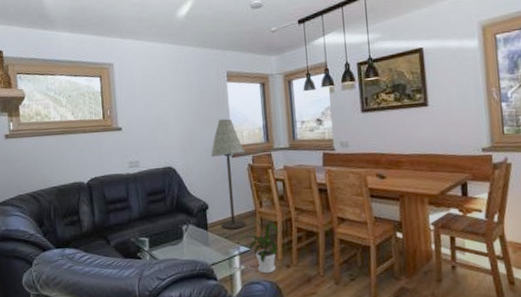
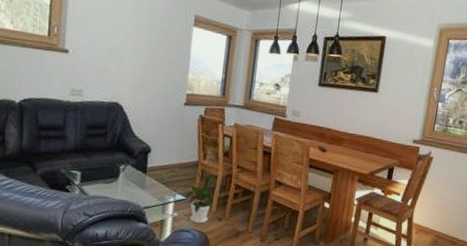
floor lamp: present [211,119,246,230] -> none [160,63,199,177]

